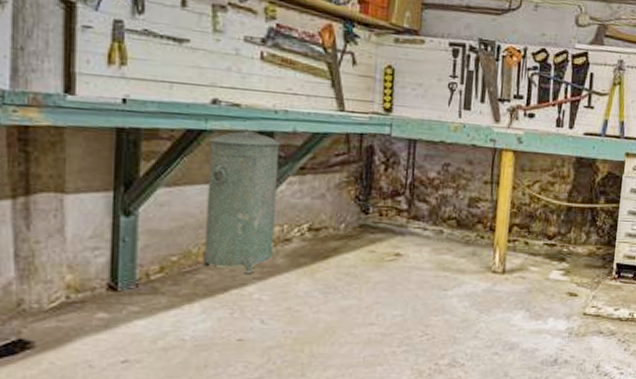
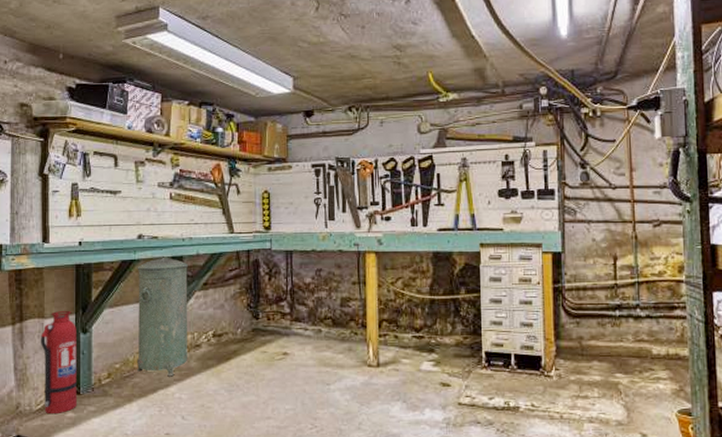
fire extinguisher: none [58,185,115,315] -> present [41,310,77,415]

